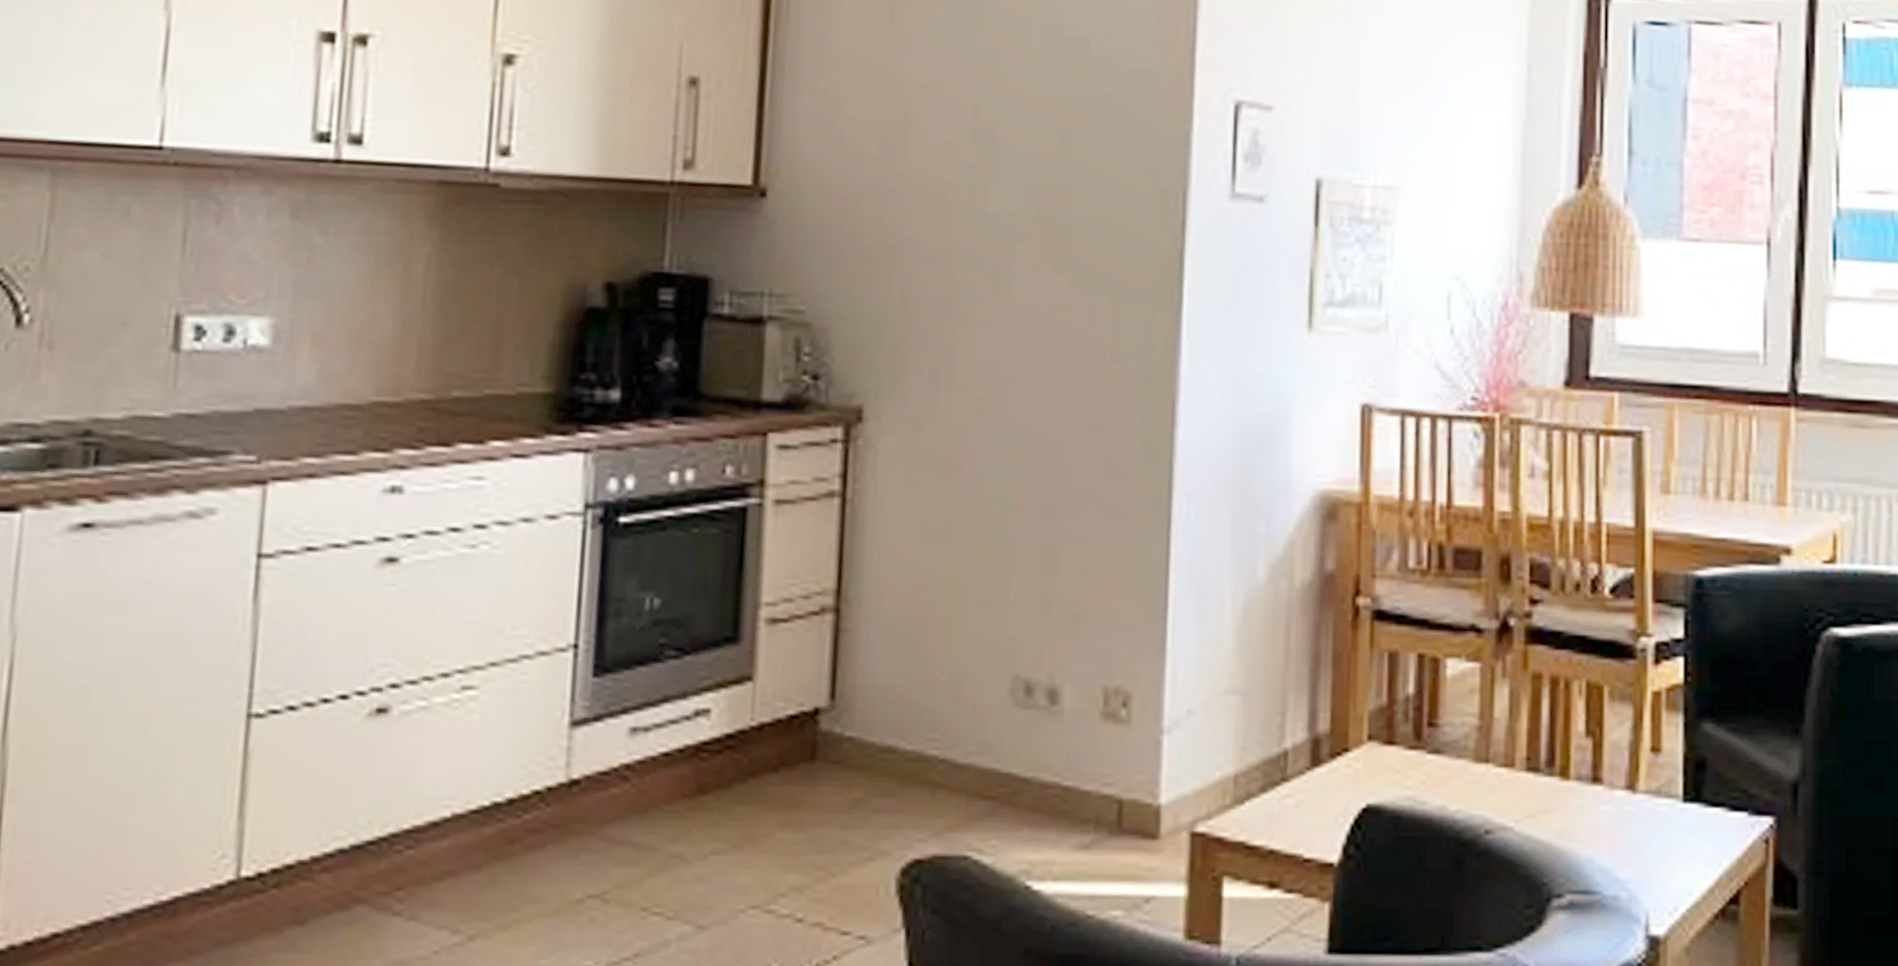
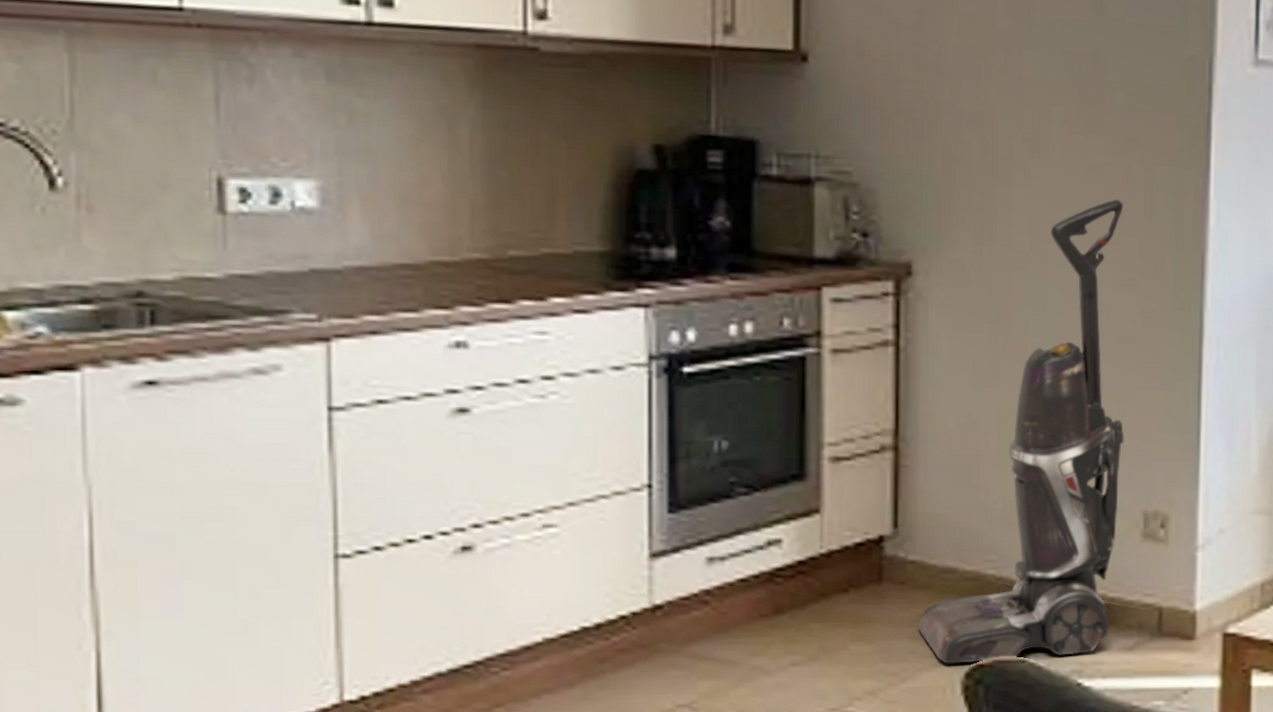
vacuum cleaner: none [851,341,1089,858] -> present [917,199,1124,664]

